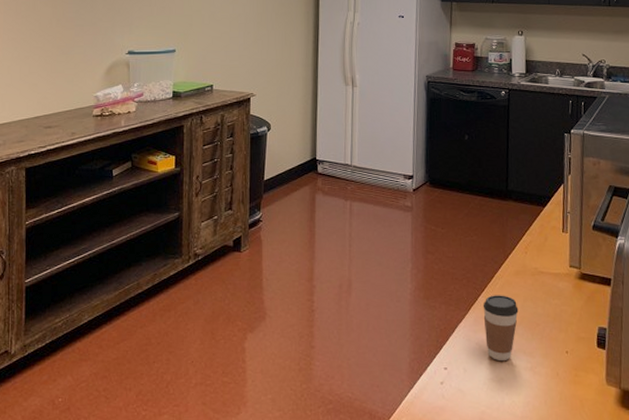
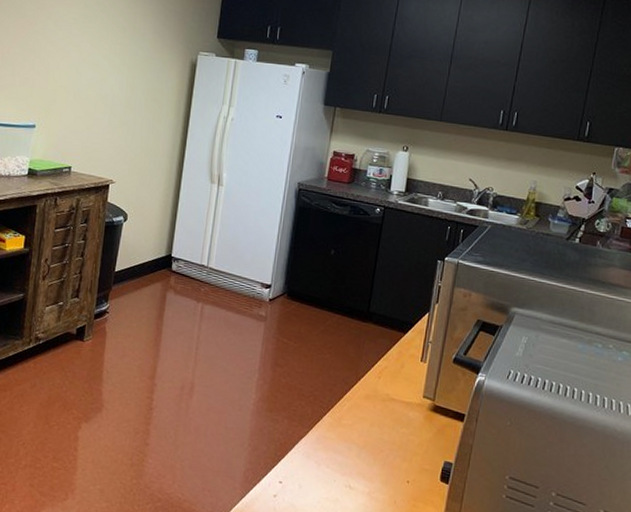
coffee cup: present [483,295,519,360] -> none [325,416,364,482]

